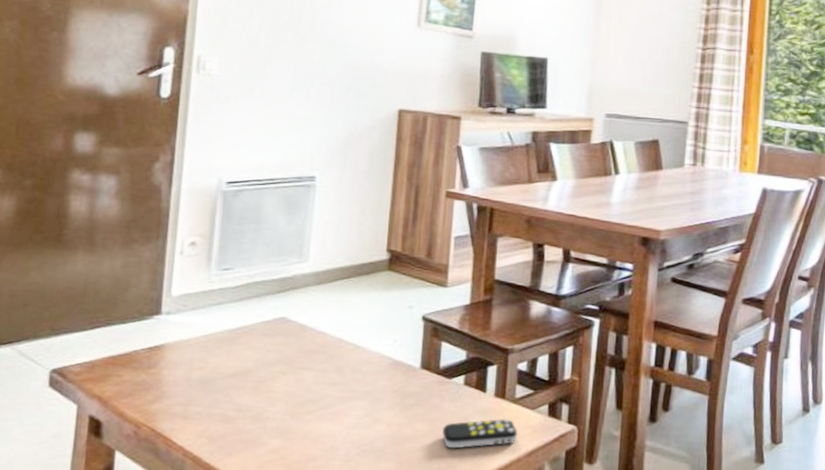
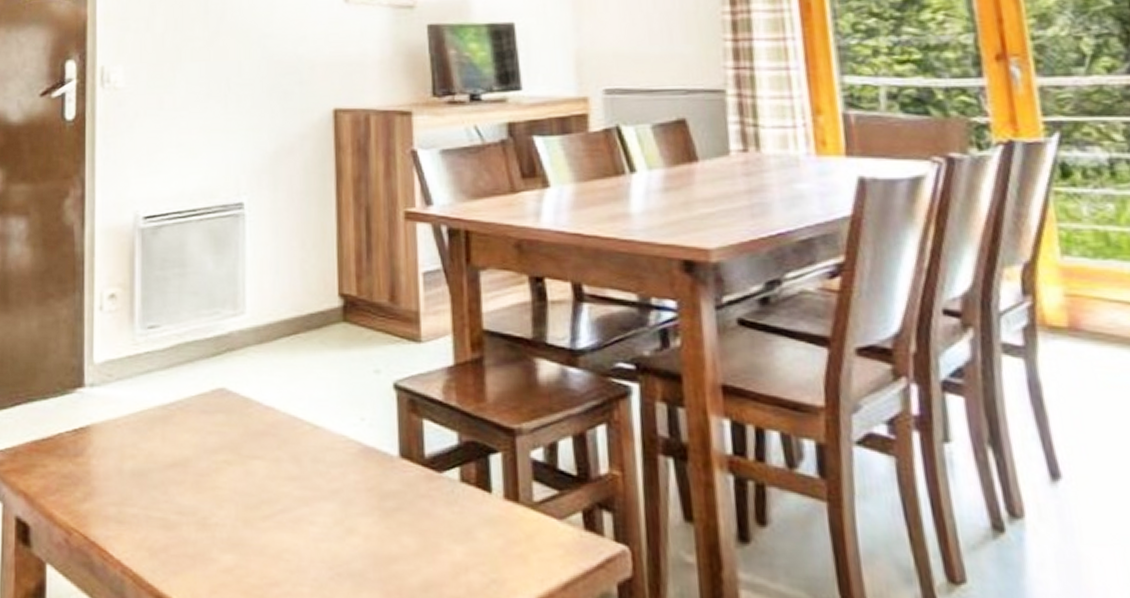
remote control: present [442,419,517,449] -> none [439,532,543,575]

